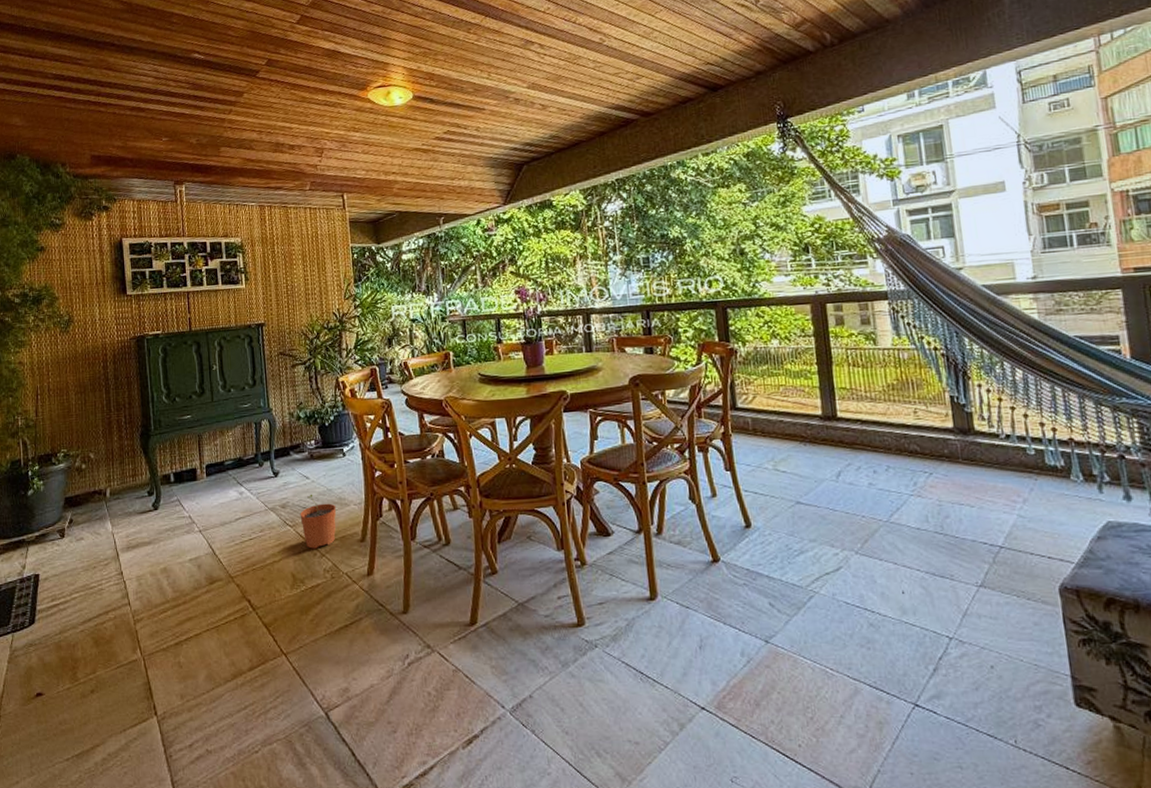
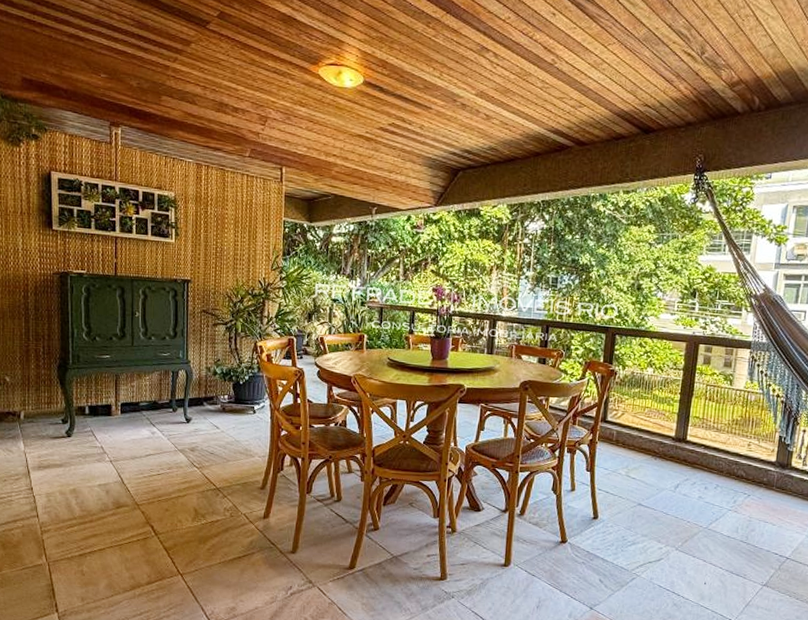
plant pot: present [300,494,336,549] -> none [207,442,242,490]

